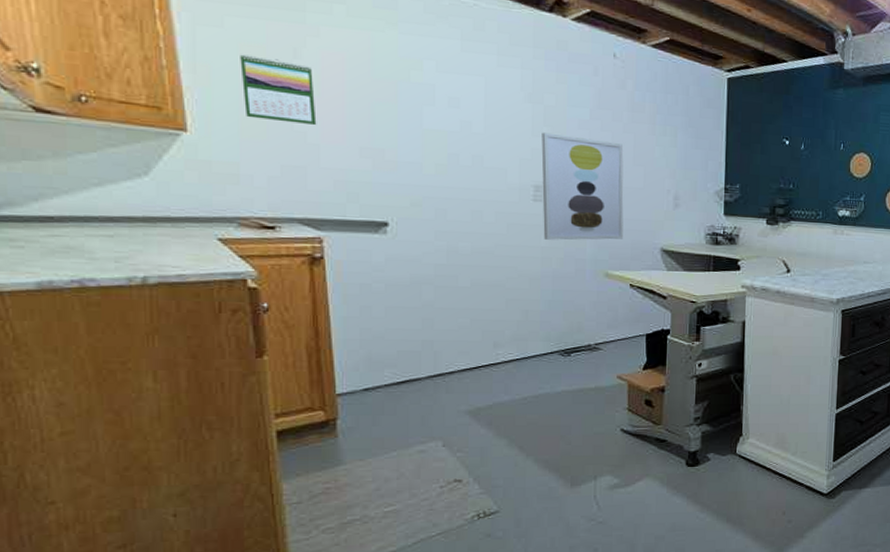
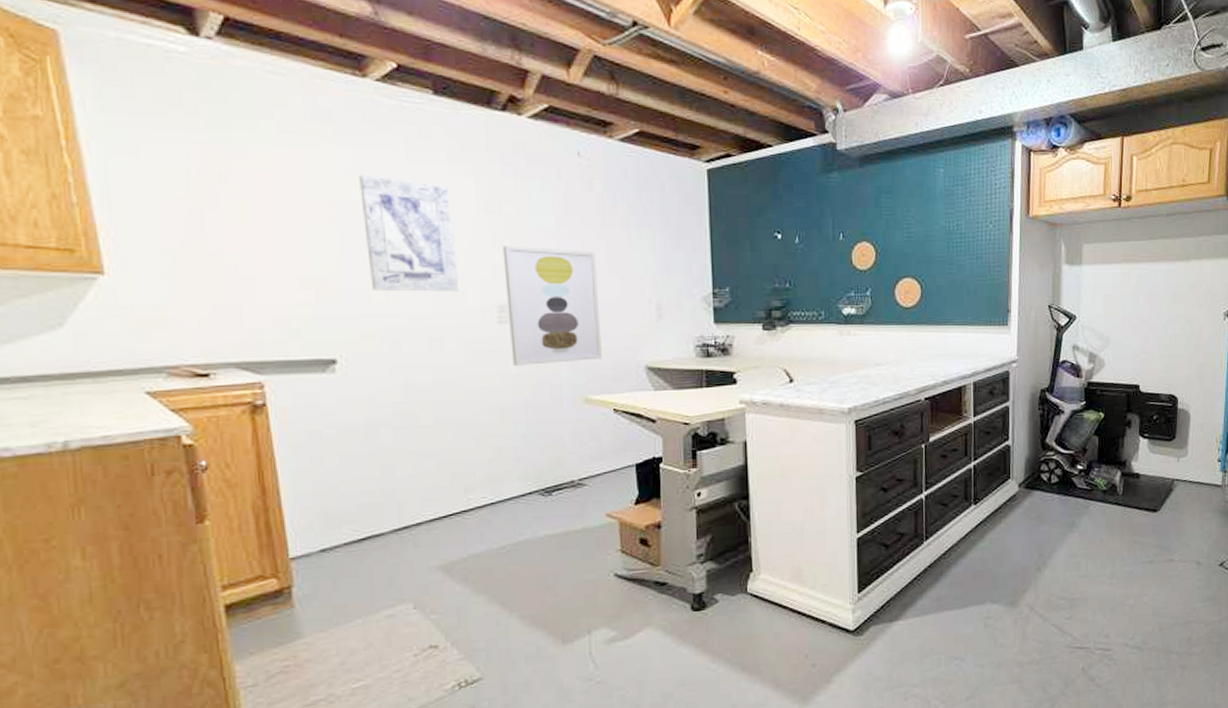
calendar: present [240,54,317,126] -> none [159,184,250,257]
wall art: none [418,59,501,170] -> present [359,174,460,292]

